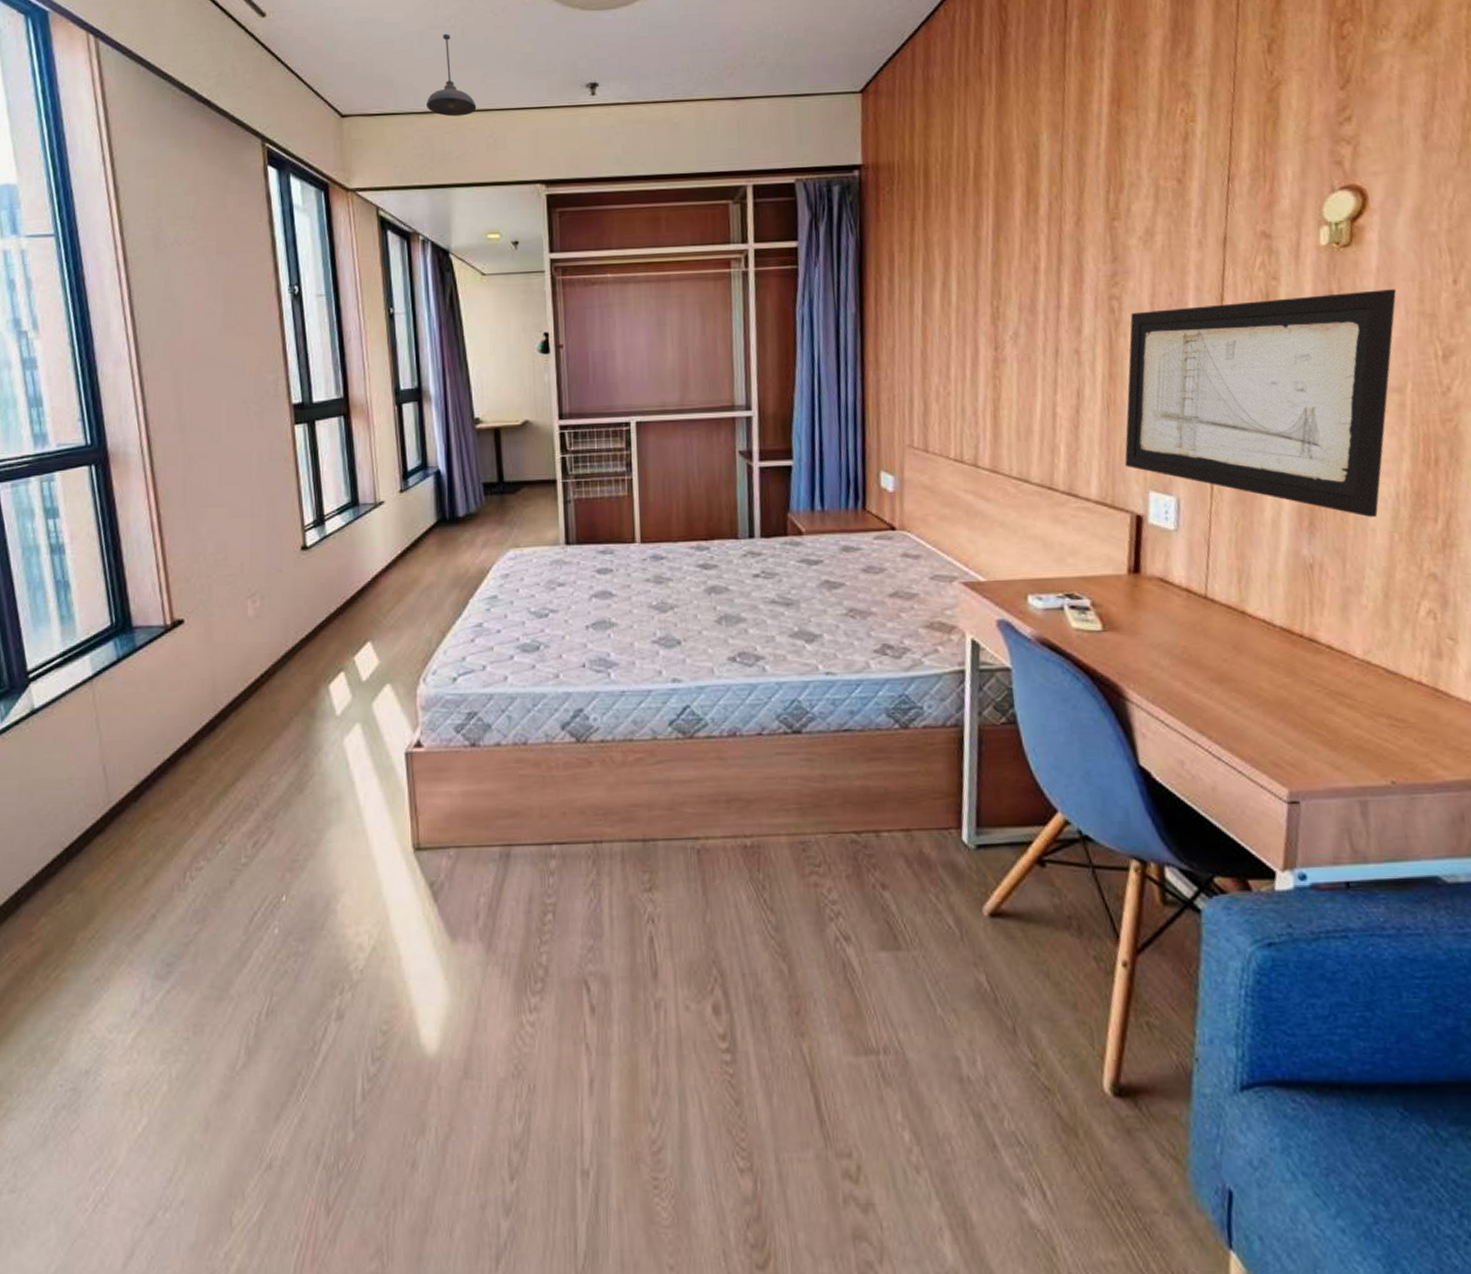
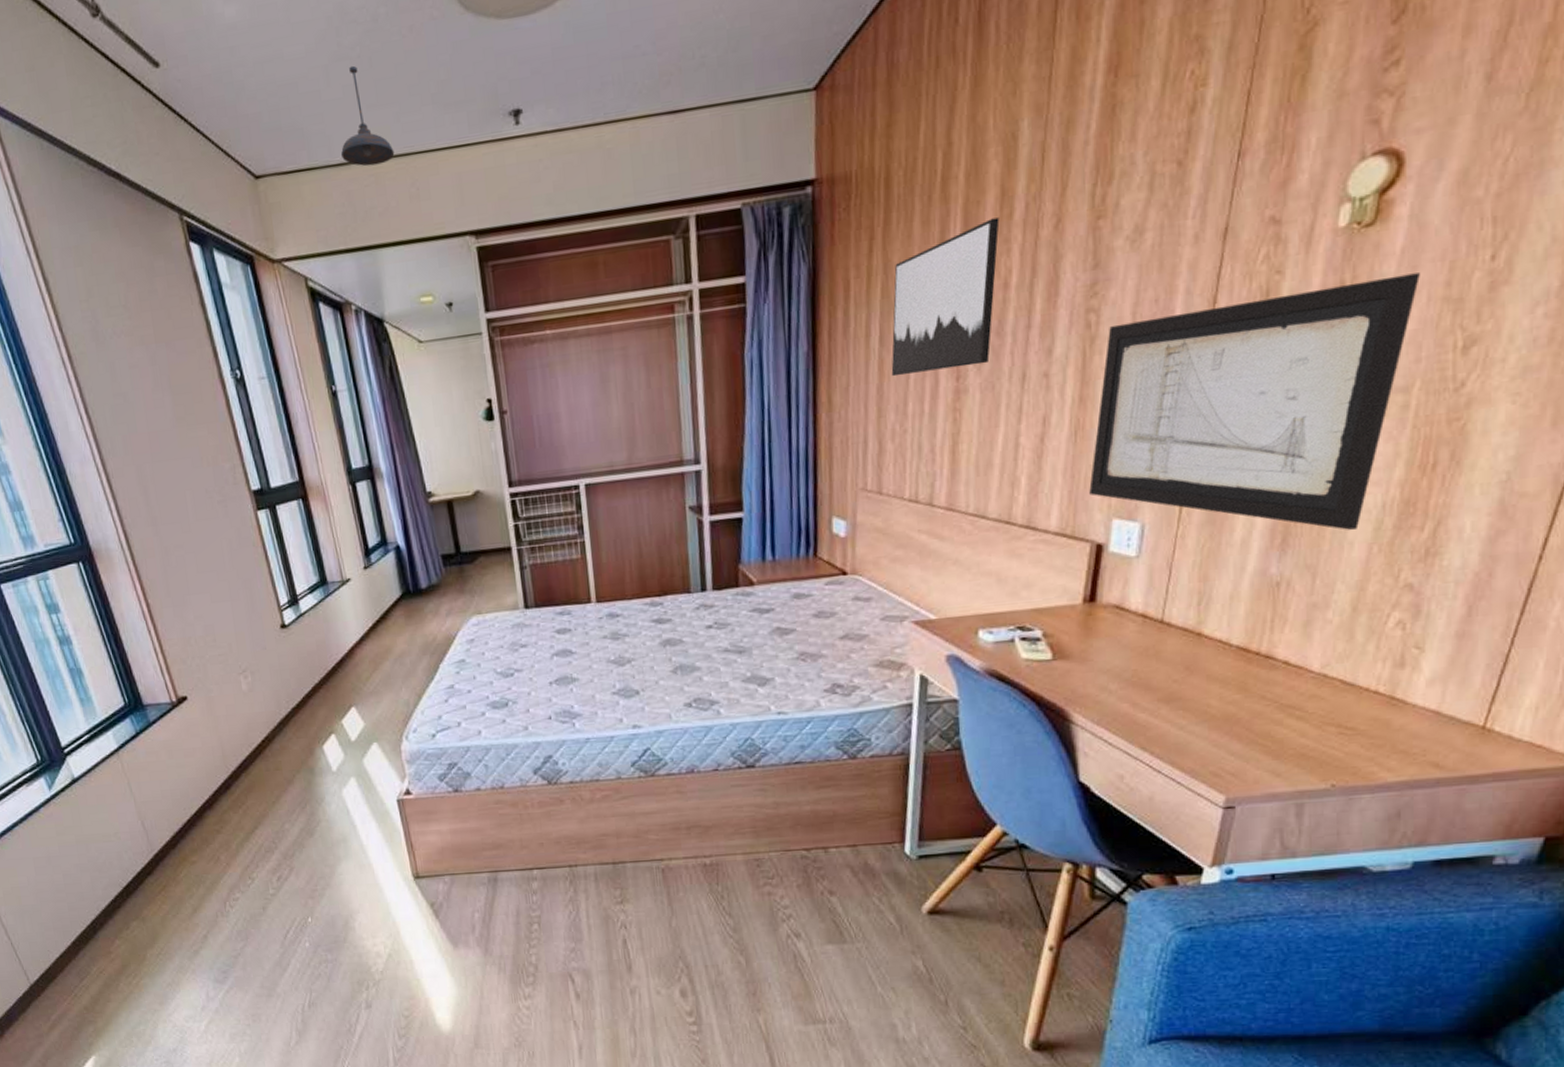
wall art: none [934,211,1027,342] -> present [891,217,1000,377]

